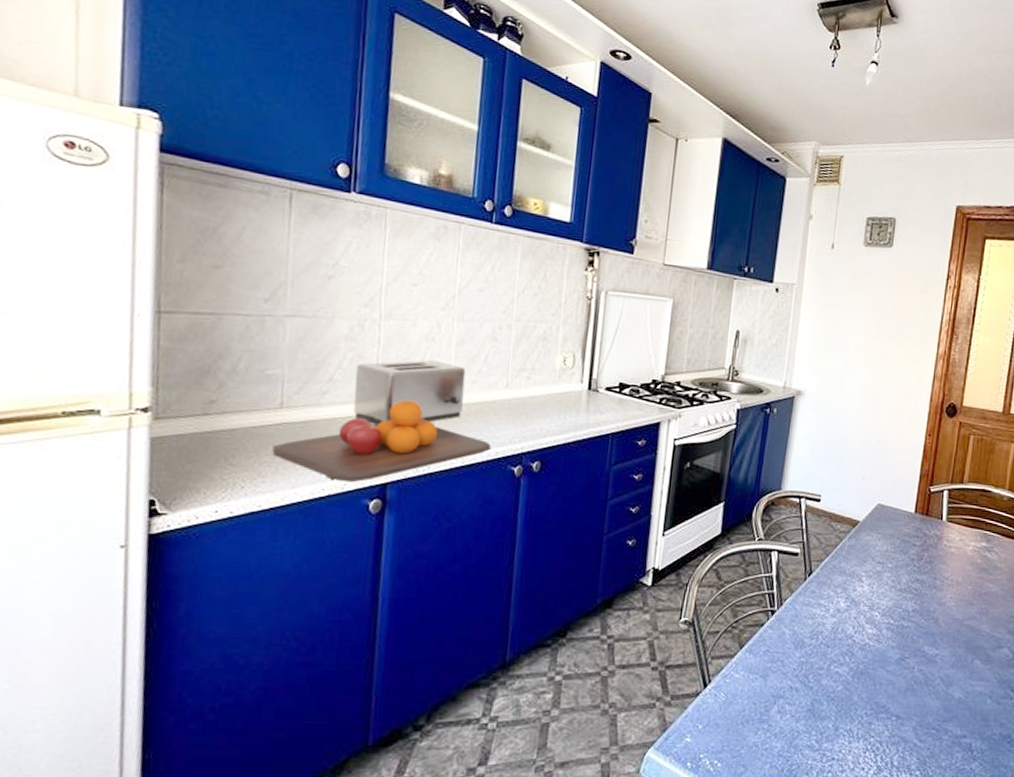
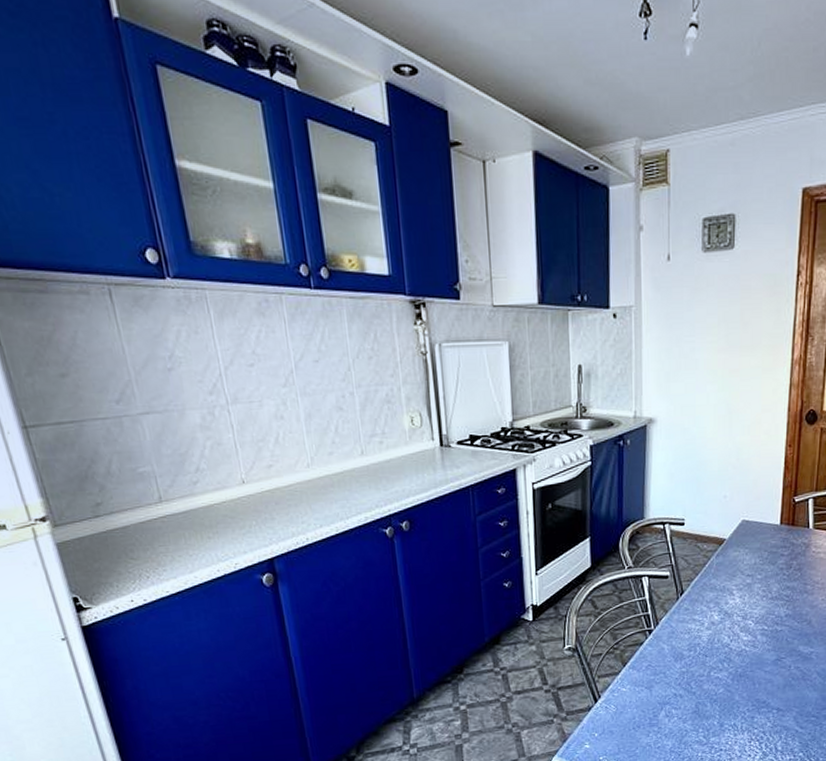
chopping board: present [272,400,491,483] -> none [163,479,360,562]
toaster: present [353,359,466,426] -> none [217,437,326,507]

